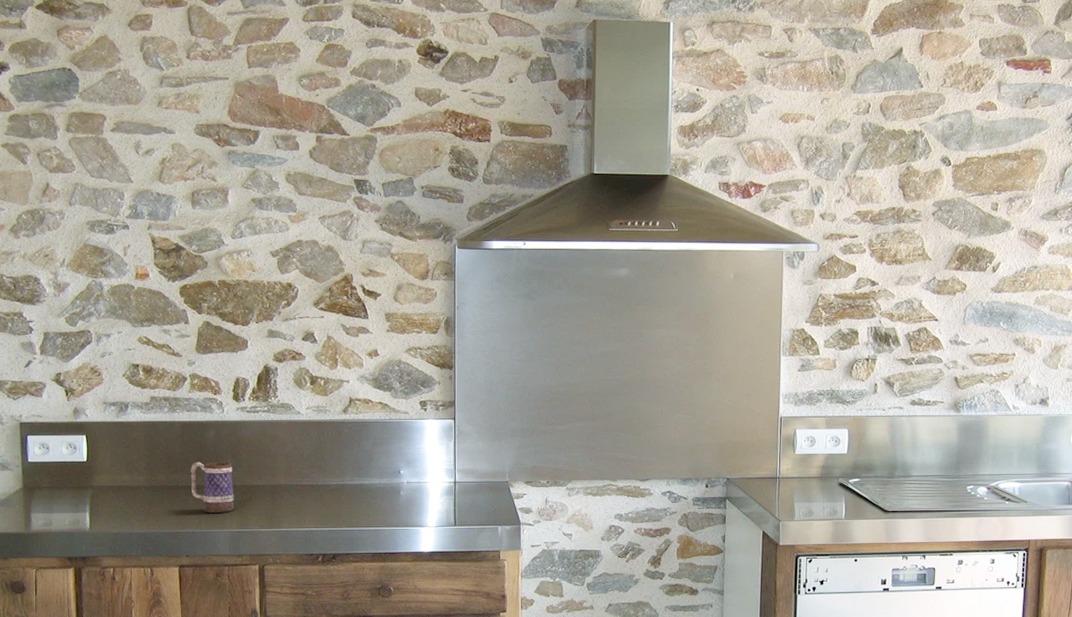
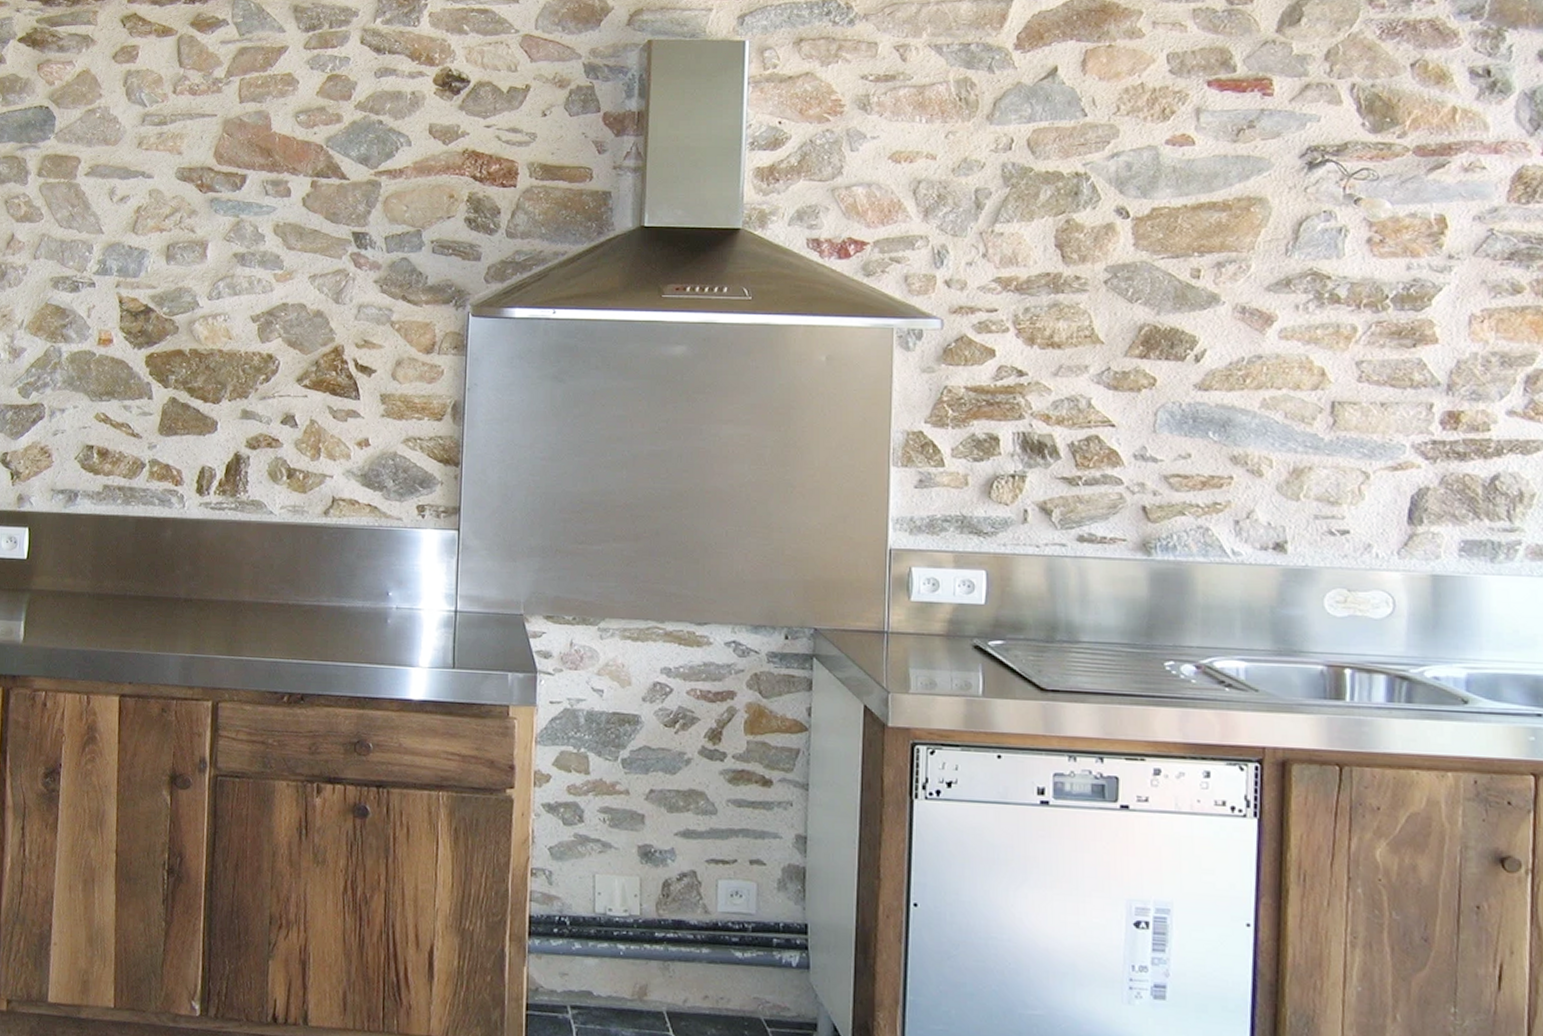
mug: present [190,462,234,513] -> none [140,567,190,632]

